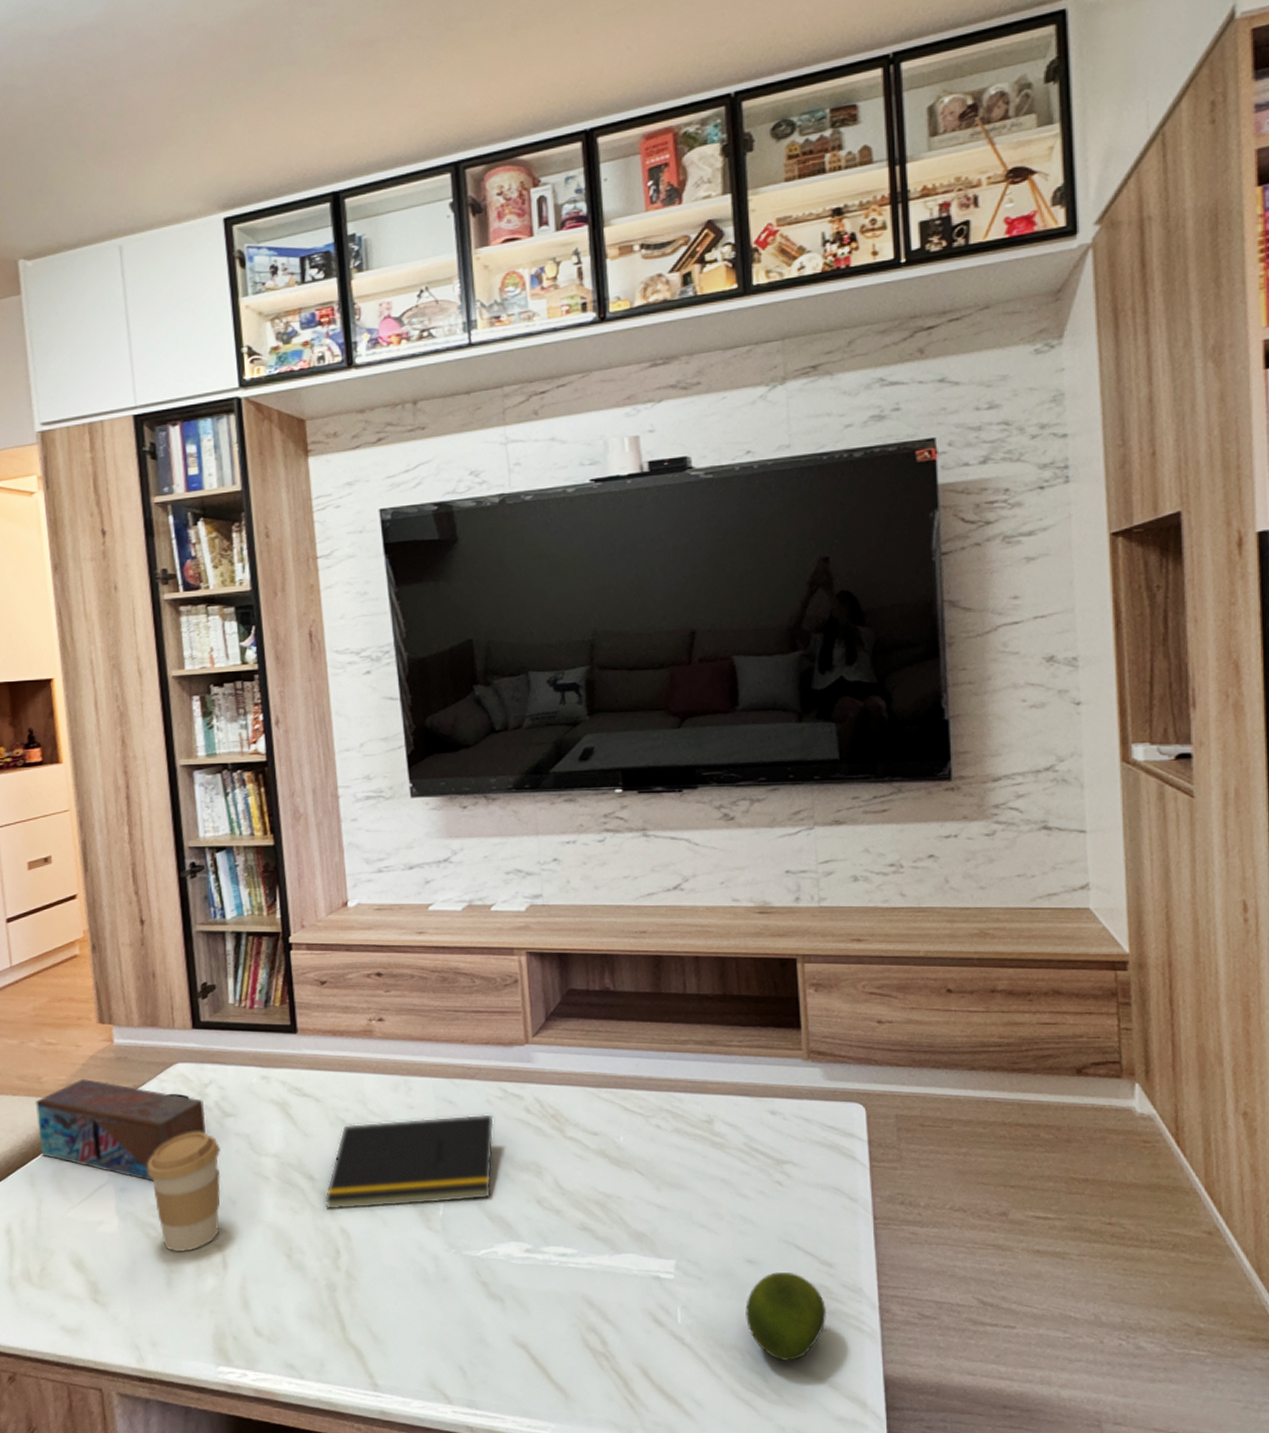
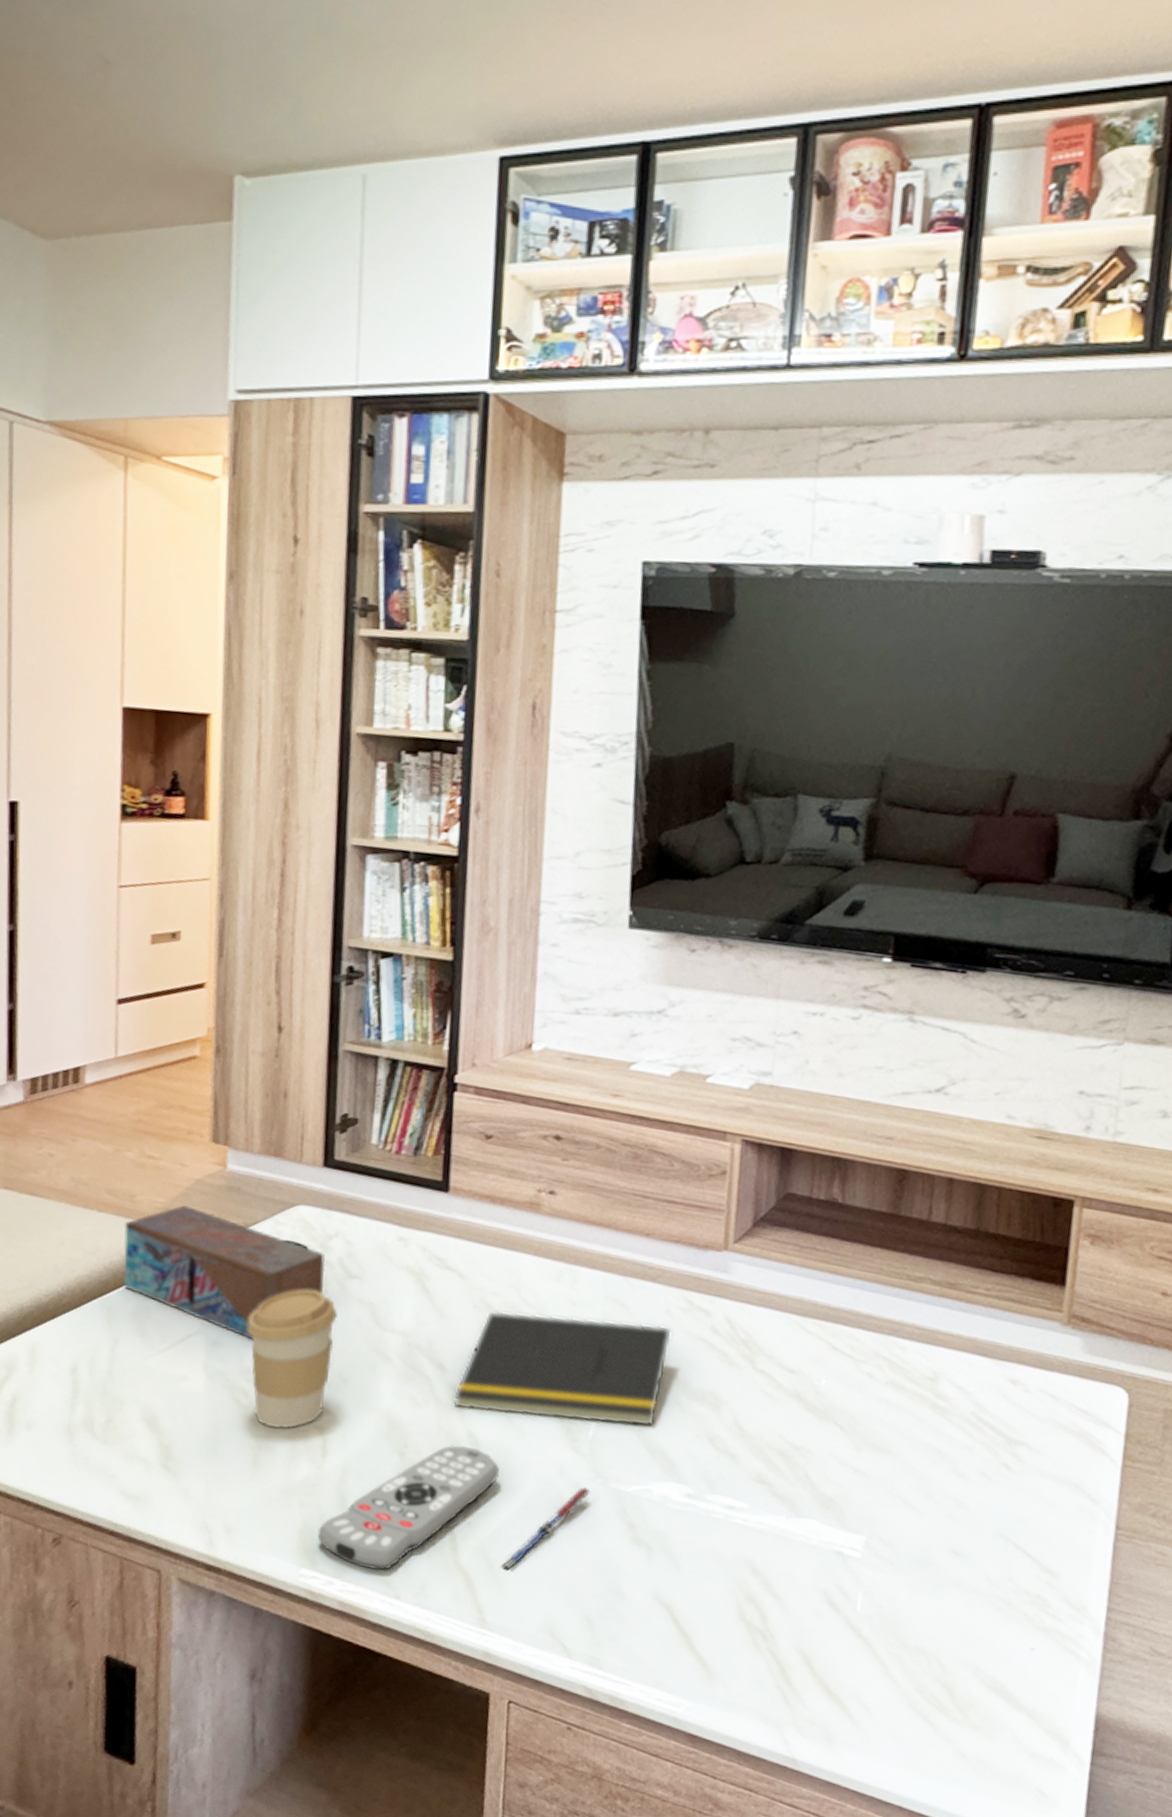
remote control: none [228,1241,371,1358] -> present [317,1445,499,1571]
pen: none [384,1258,448,1339] -> present [502,1487,591,1571]
fruit: present [746,1272,827,1362] -> none [939,1570,1040,1678]

